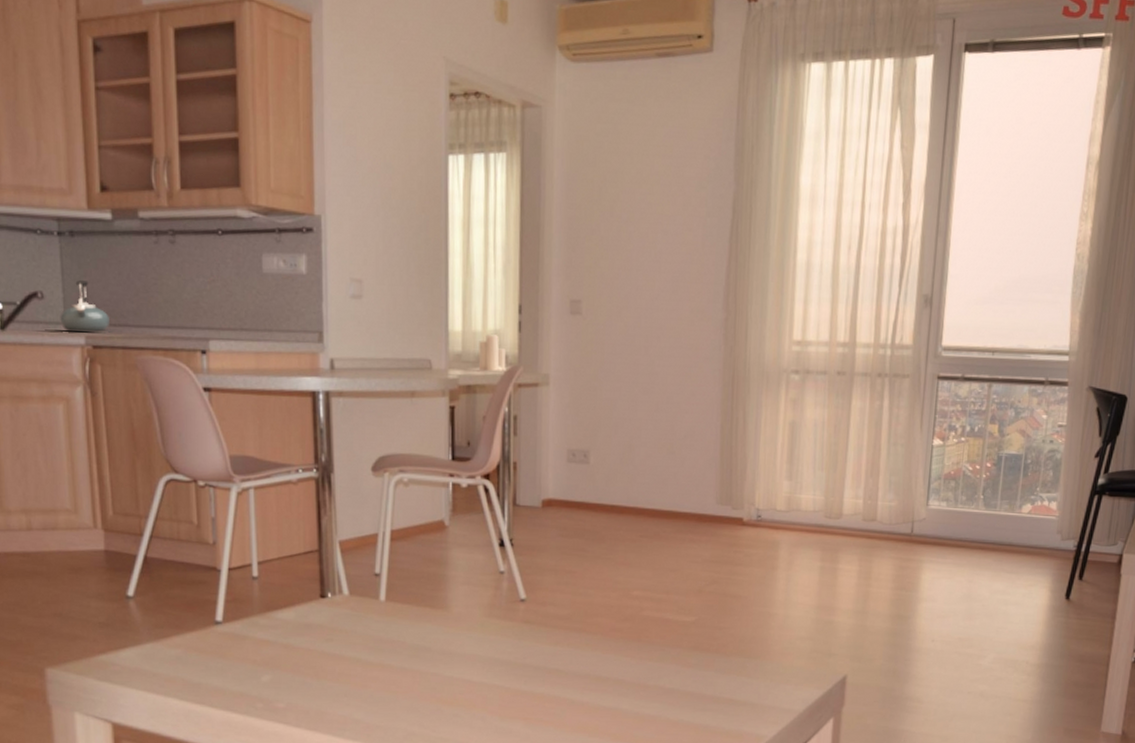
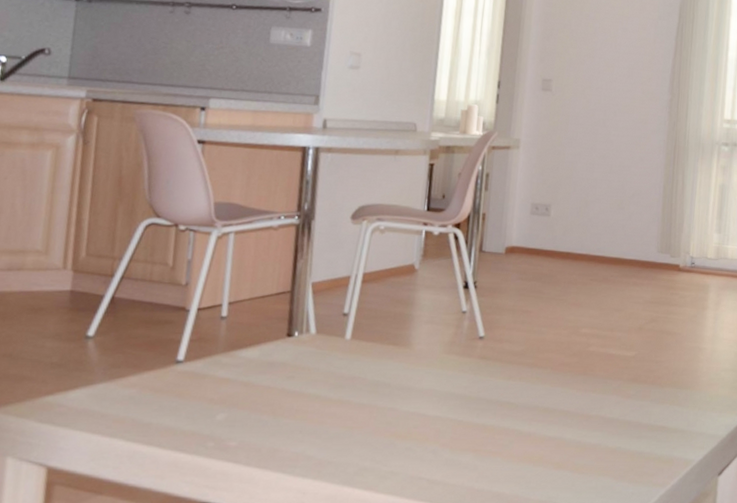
kettle: present [60,280,109,333] -> none [63,40,114,87]

